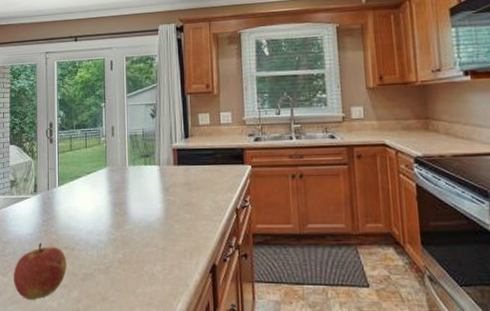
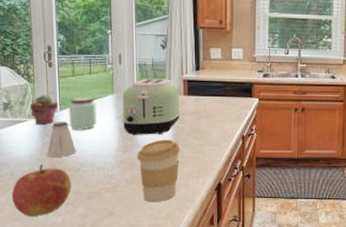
potted succulent: none [32,171,57,201] -> present [29,95,58,124]
saltshaker: none [46,197,72,236] -> present [47,121,76,158]
peanut butter: none [66,171,91,207] -> present [68,97,97,131]
toaster: none [114,149,171,211] -> present [122,78,180,136]
coffee cup: none [128,213,172,287] -> present [136,139,181,203]

